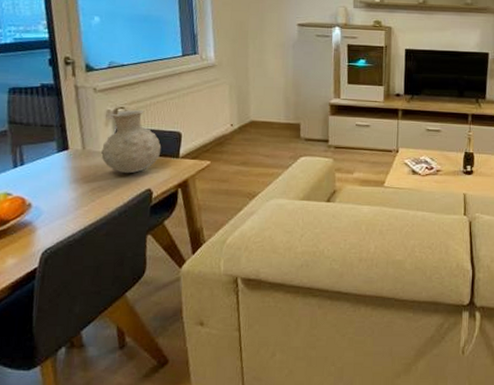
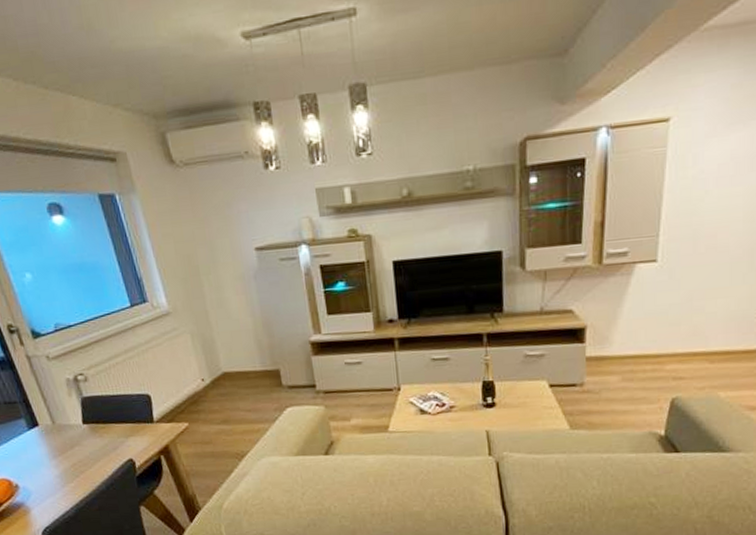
vase: present [100,110,162,174] -> none [71,375,134,445]

